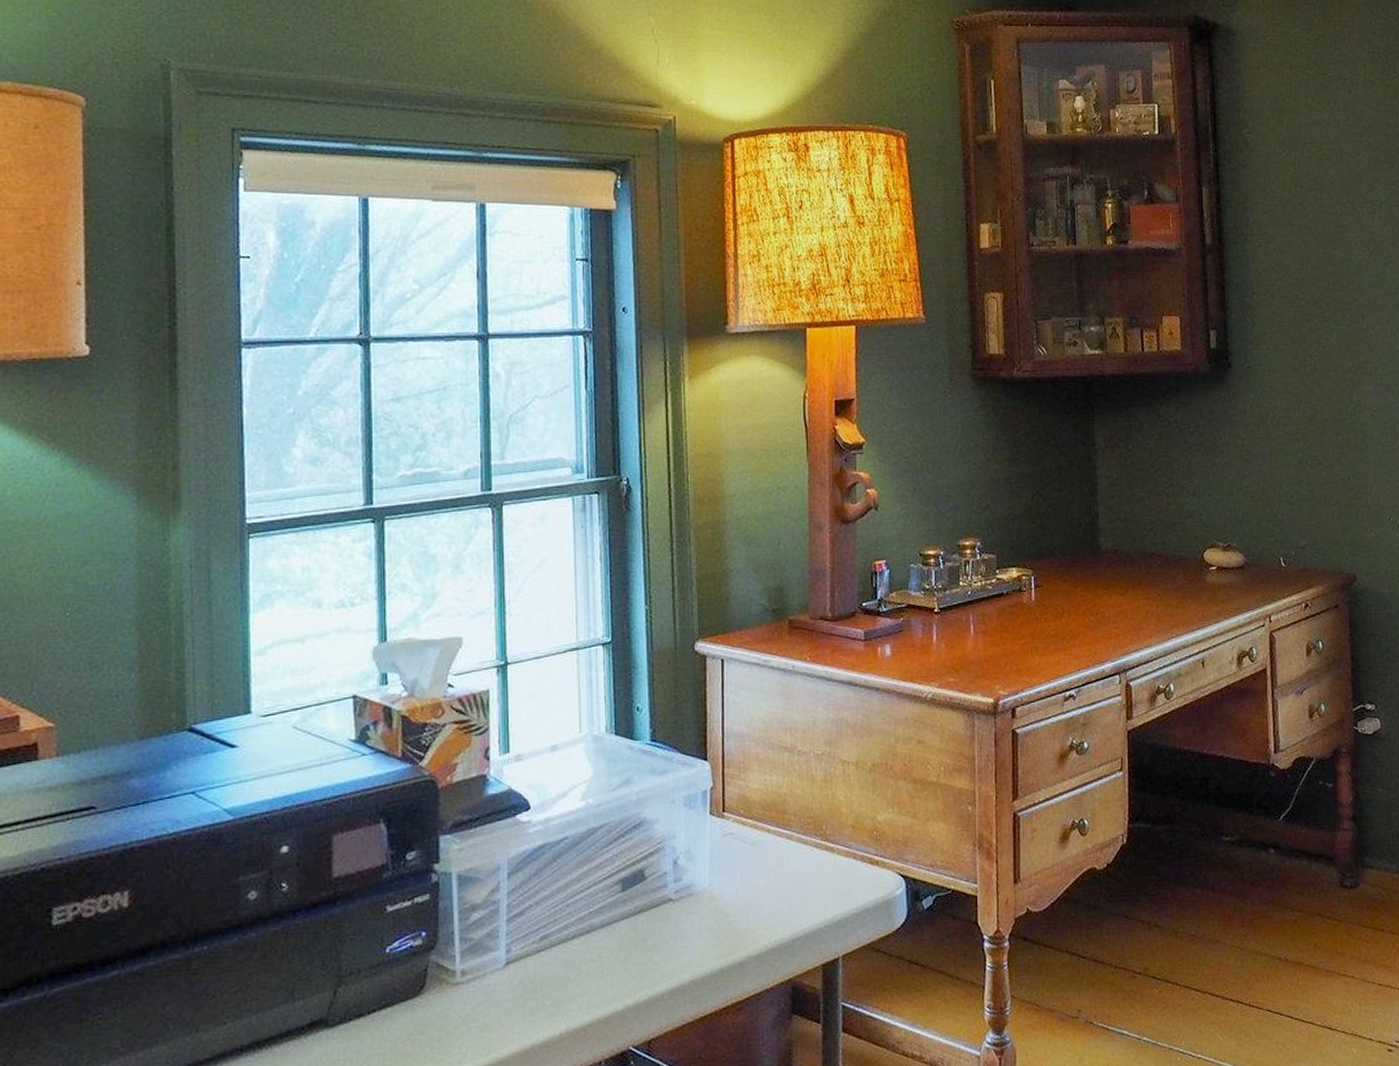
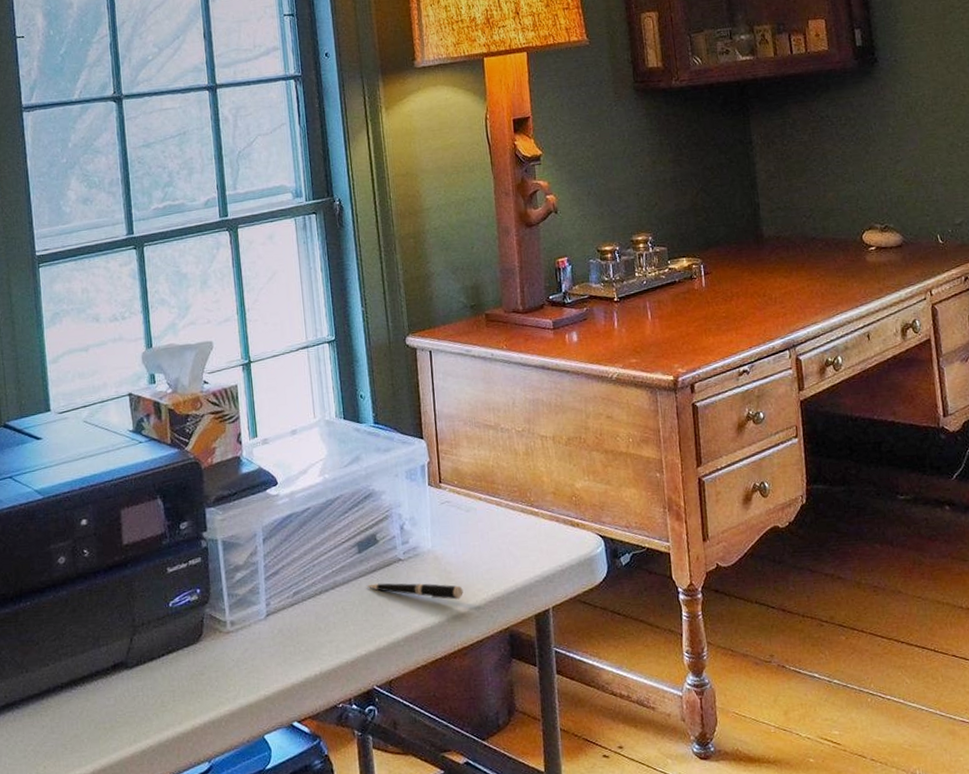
pen: none [628,926,742,947] -> present [366,583,463,600]

